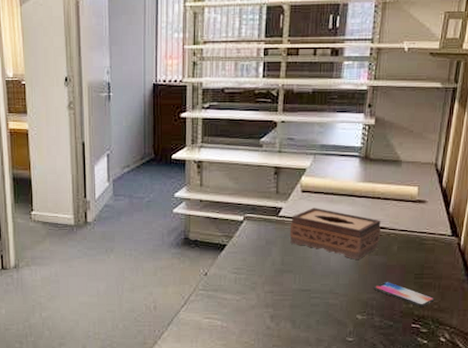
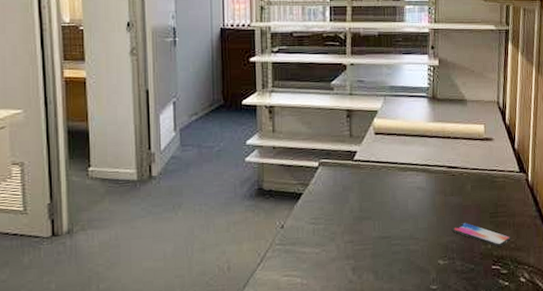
tissue box: present [289,207,382,259] -> none [365,149,454,202]

